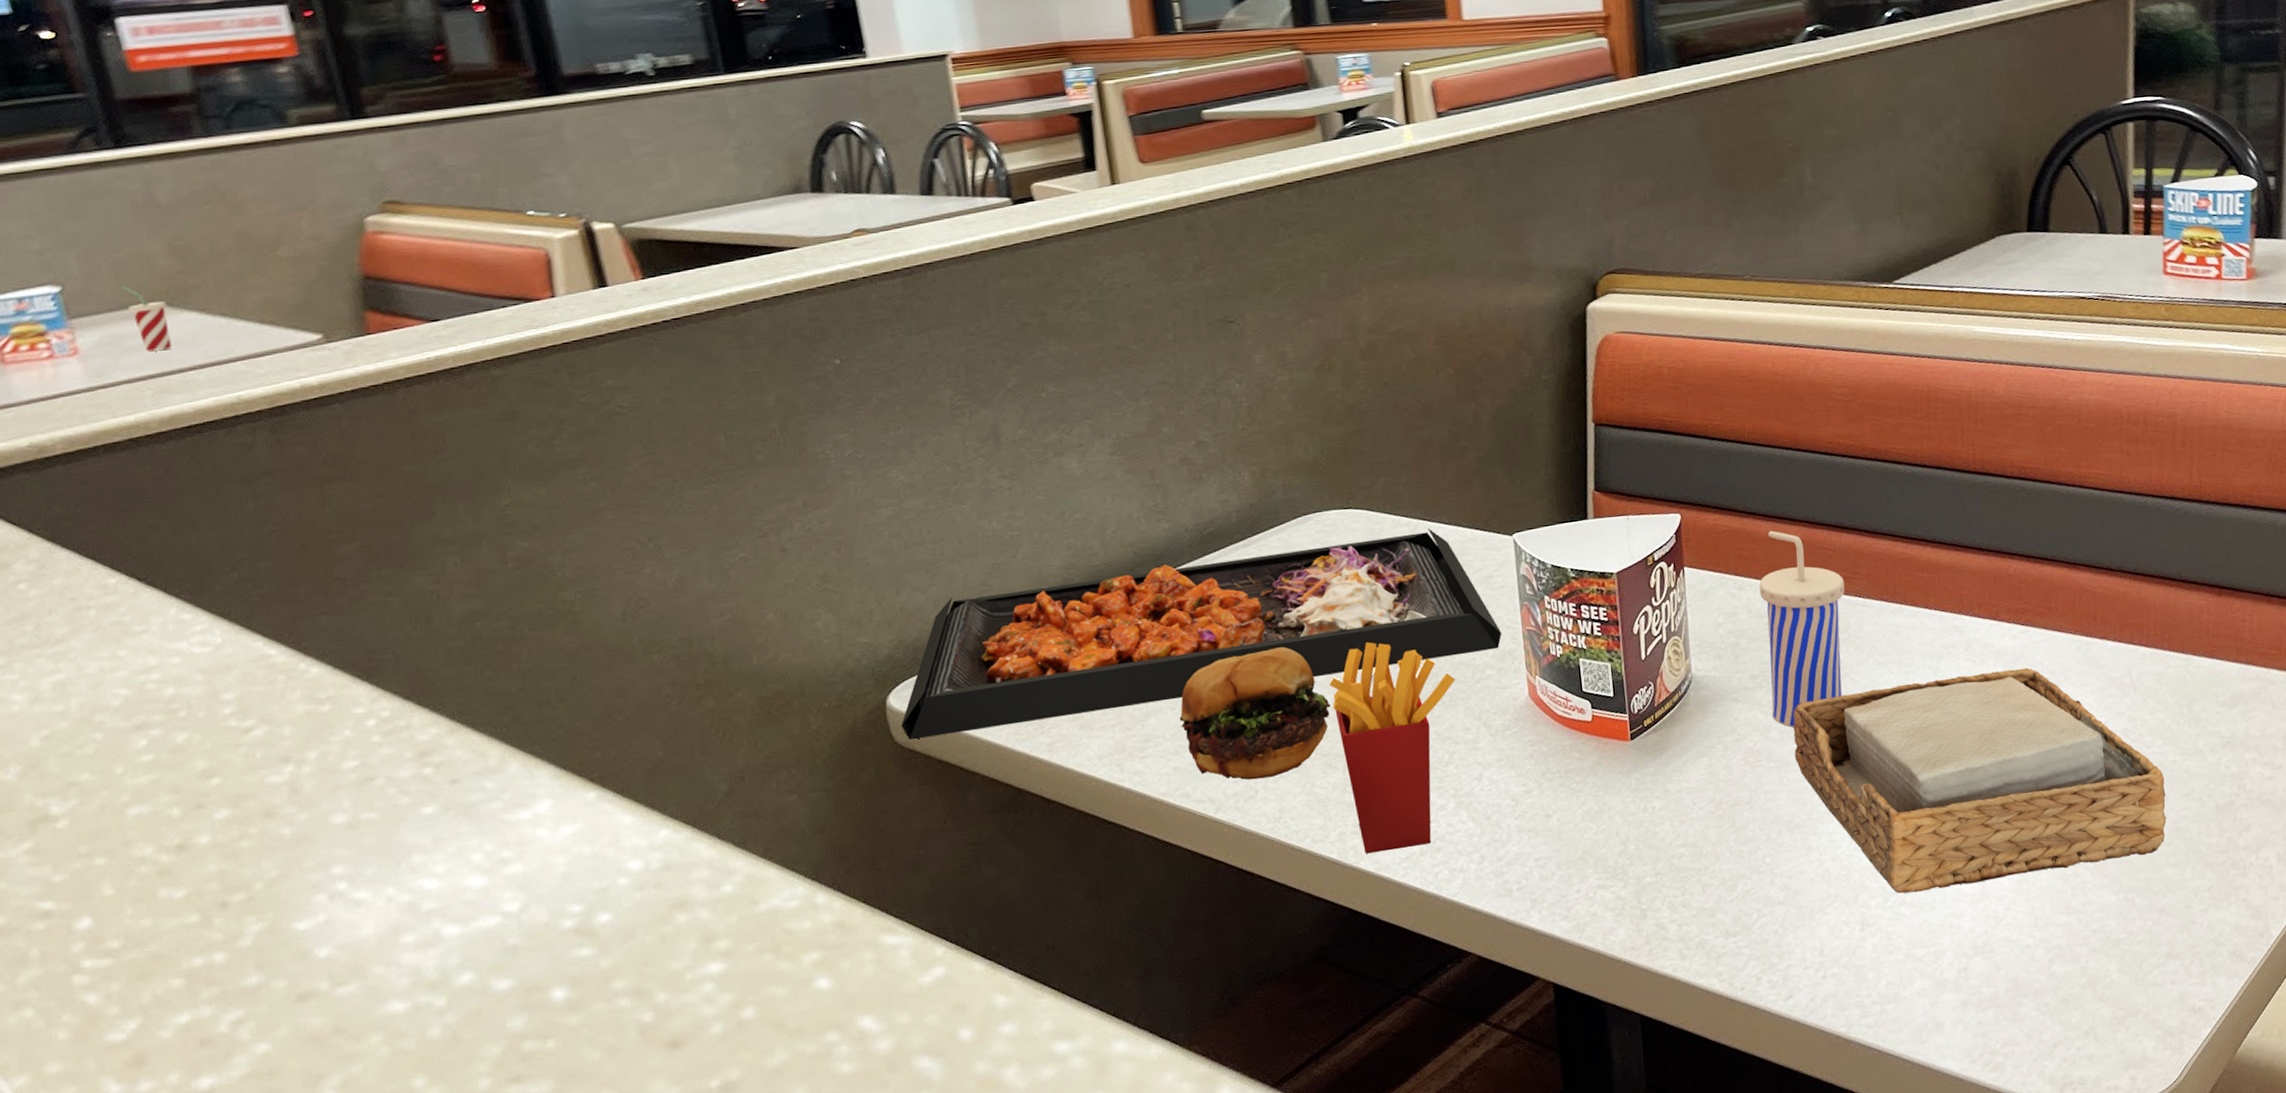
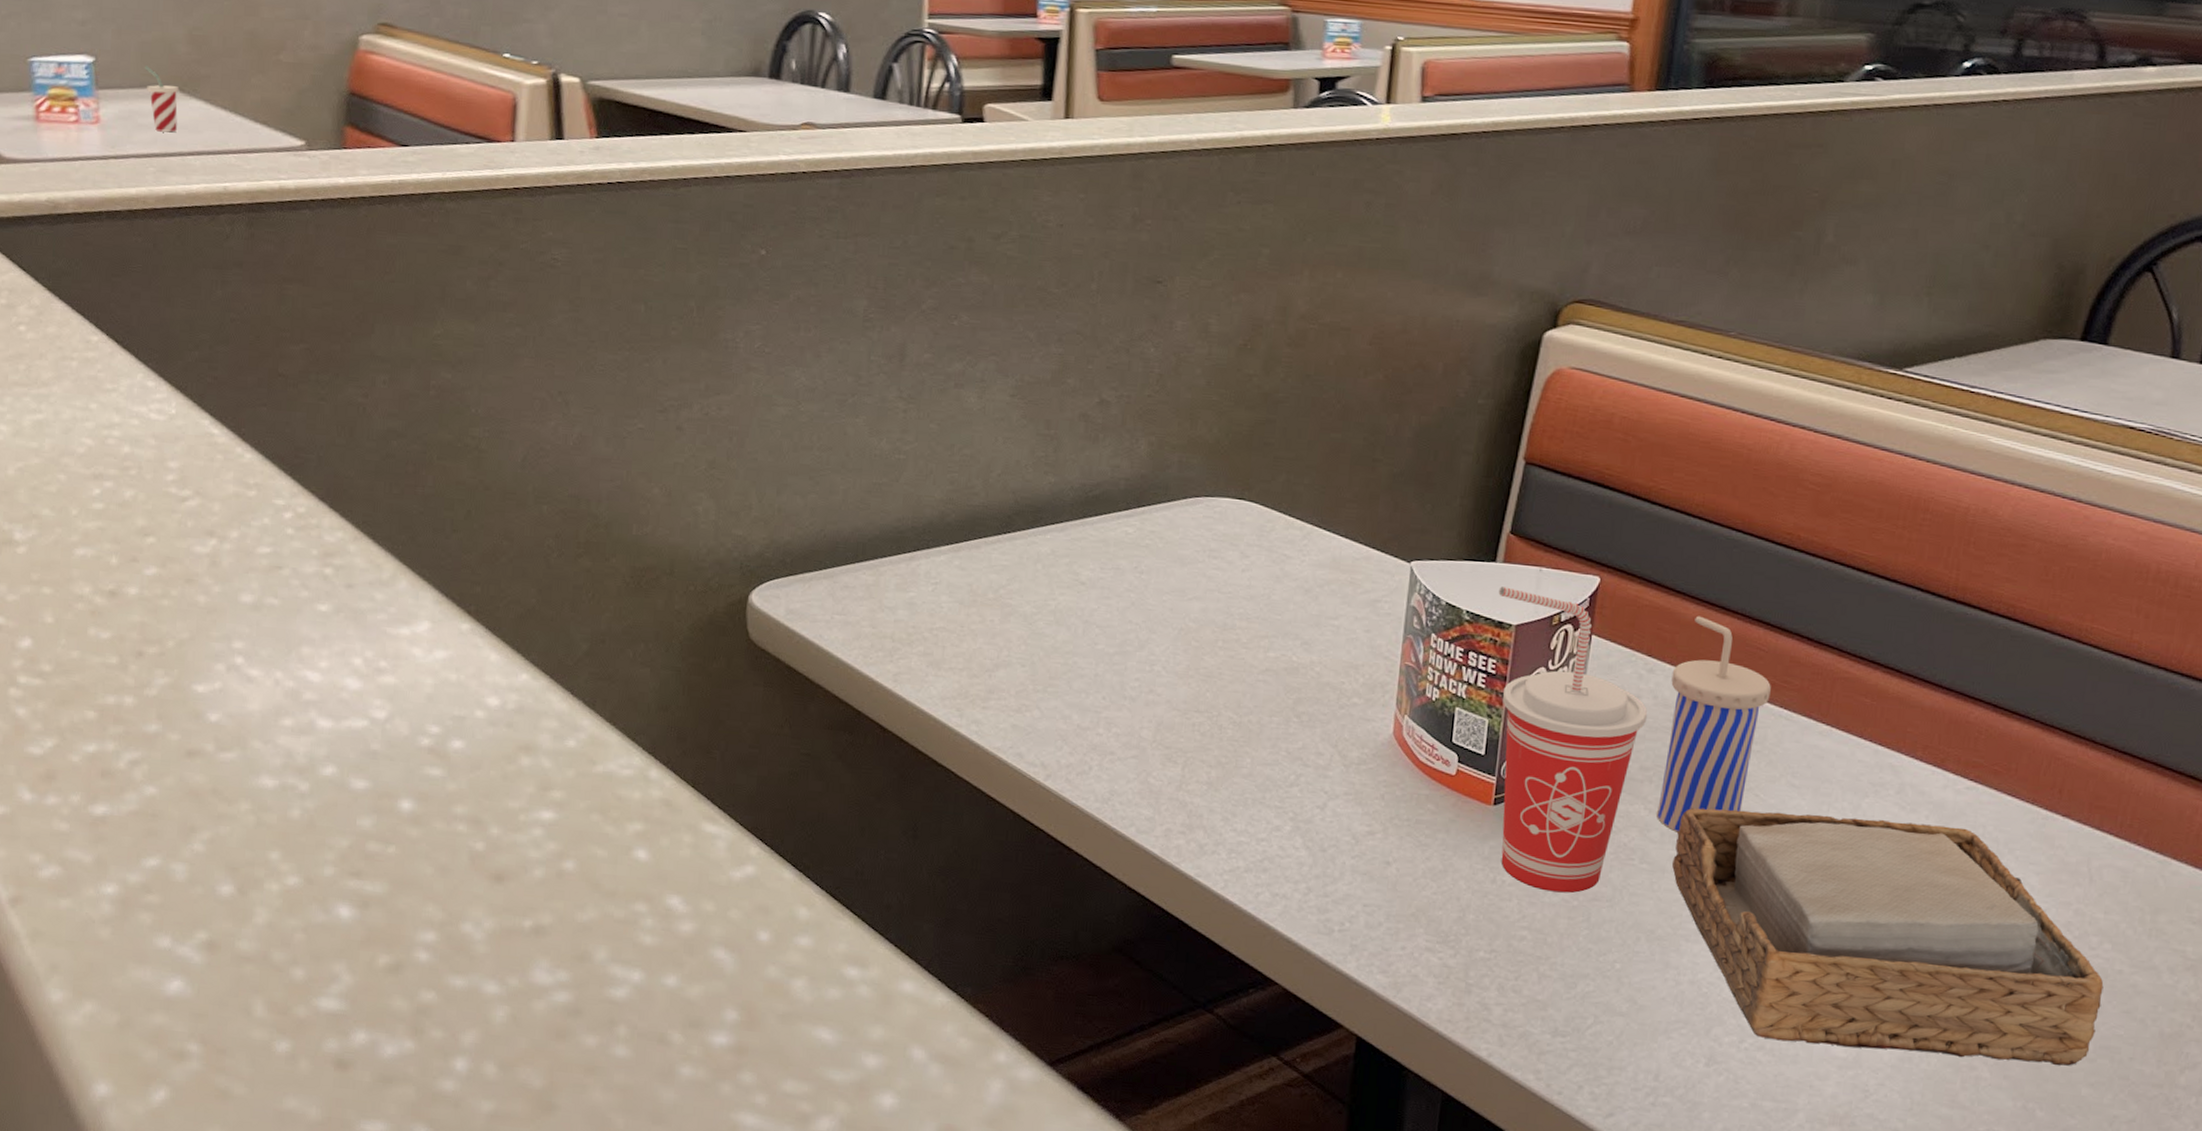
food tray: present [901,528,1502,741] -> none [758,508,1378,678]
hamburger: present [1179,647,1331,780] -> none [1027,625,1183,757]
french fries: present [1329,641,1456,854] -> none [1185,640,1319,862]
beverage cup: none [1595,539,1747,808] -> present [1498,586,1648,893]

